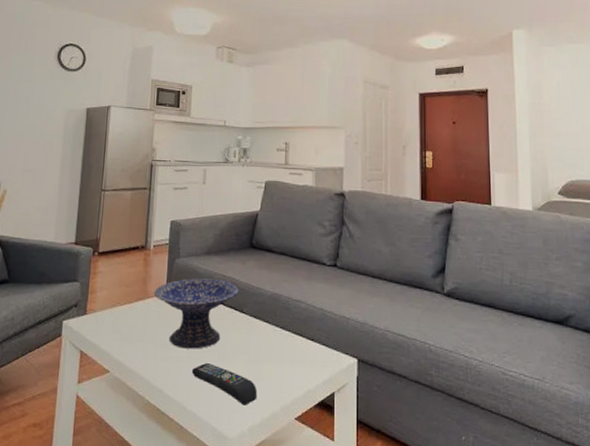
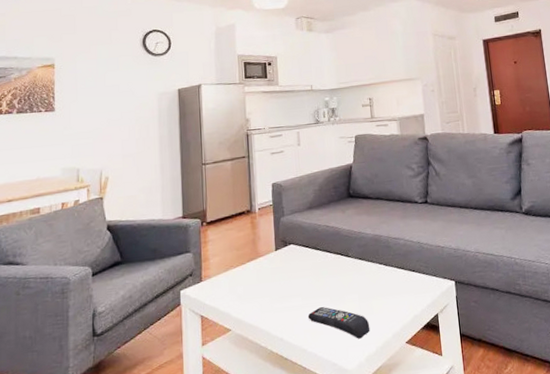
decorative bowl: present [153,278,239,349] -> none [264,230,343,298]

